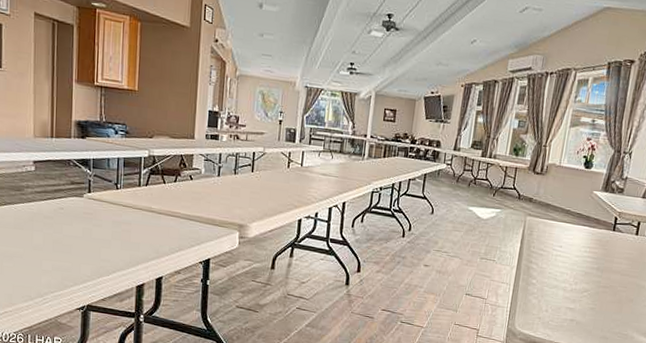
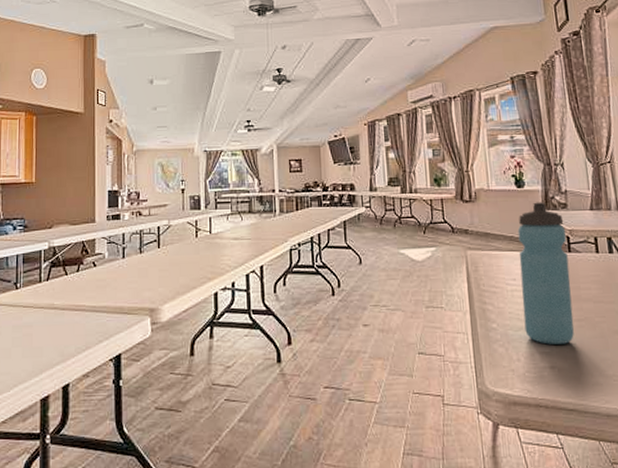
water bottle: none [558,183,617,304] -> present [517,202,574,345]

